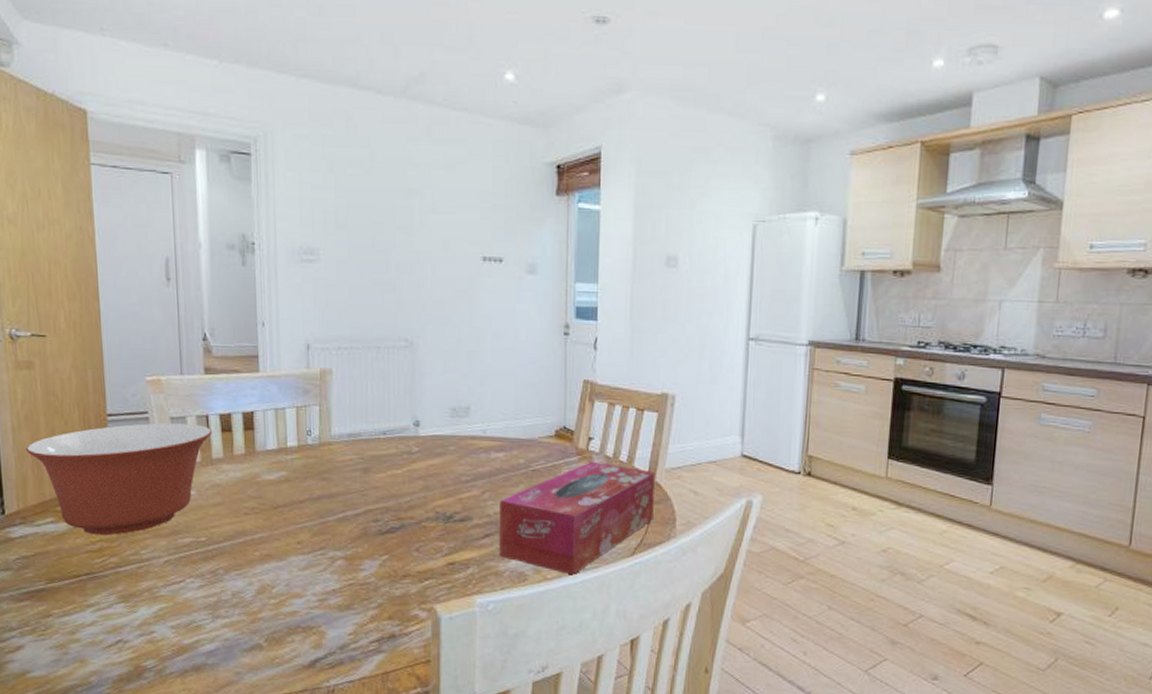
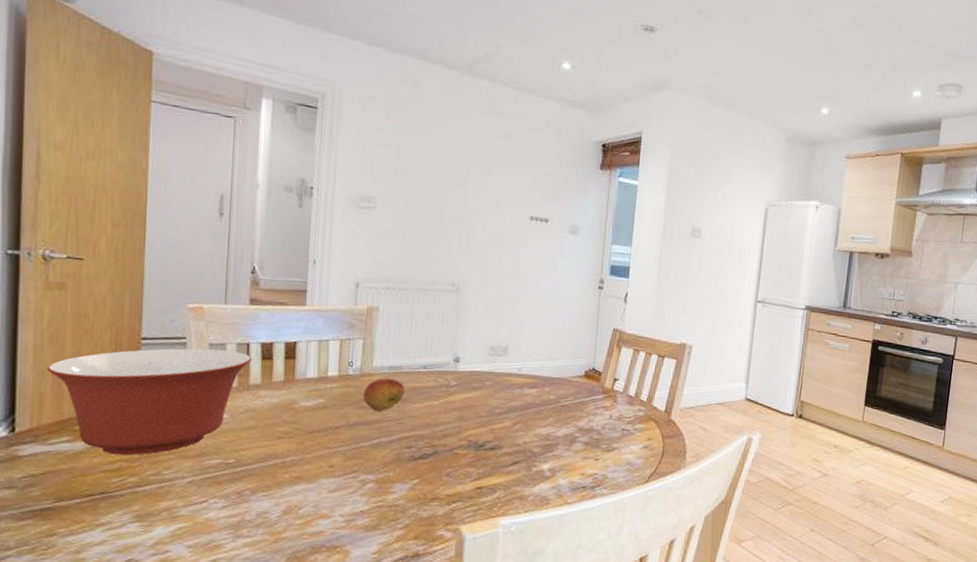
fruit: none [324,446,367,483] -> present [362,377,406,412]
tissue box: present [499,461,655,575] -> none [525,399,671,500]

